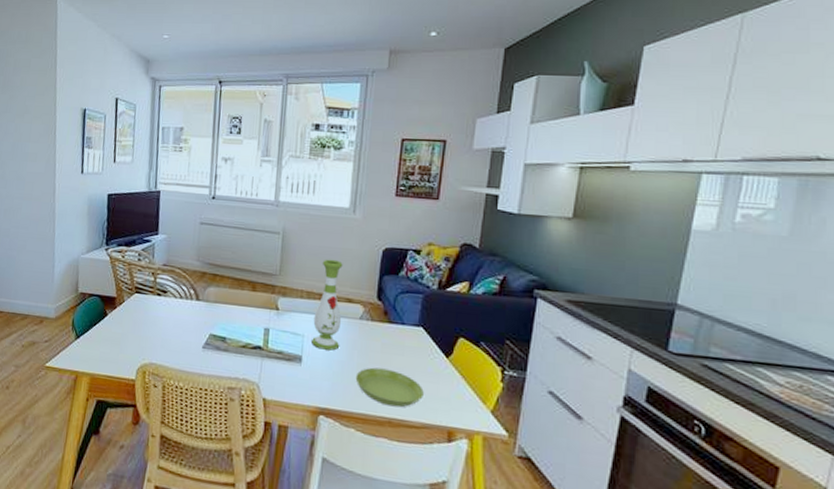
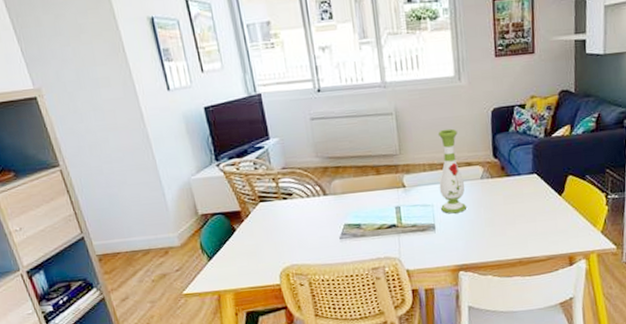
saucer: present [355,367,424,408] -> none [485,217,545,249]

